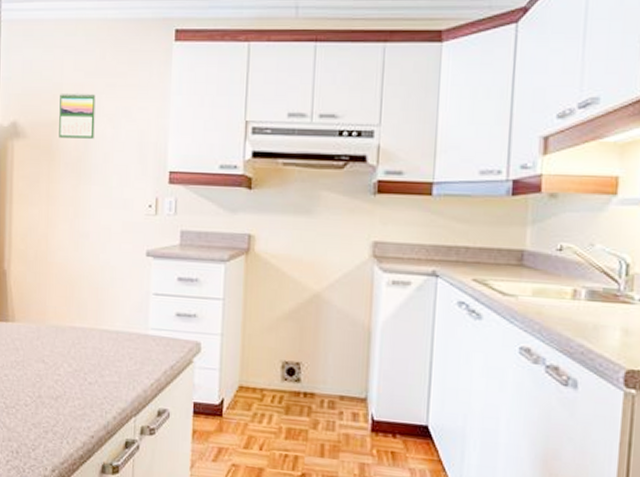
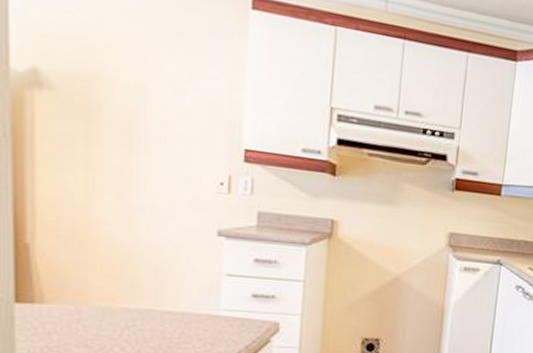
calendar: present [59,92,96,139] -> none [101,42,151,103]

